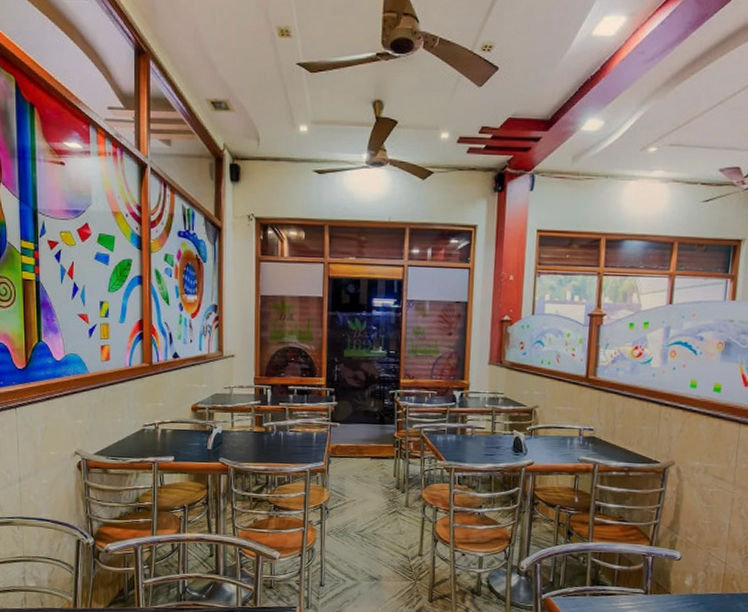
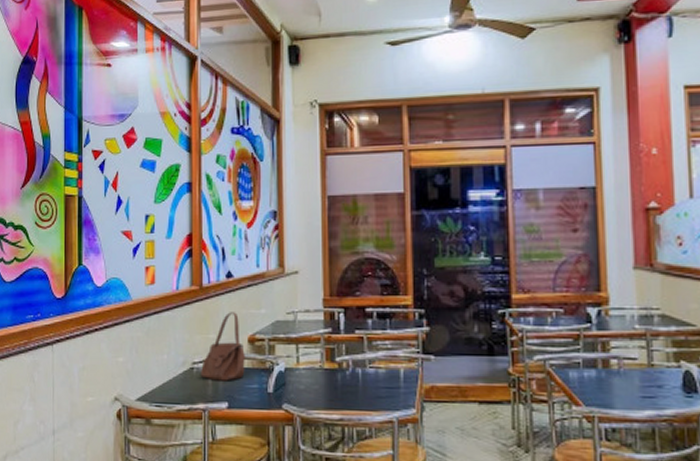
handbag: none [150,385,189,440] -> present [200,312,245,382]

